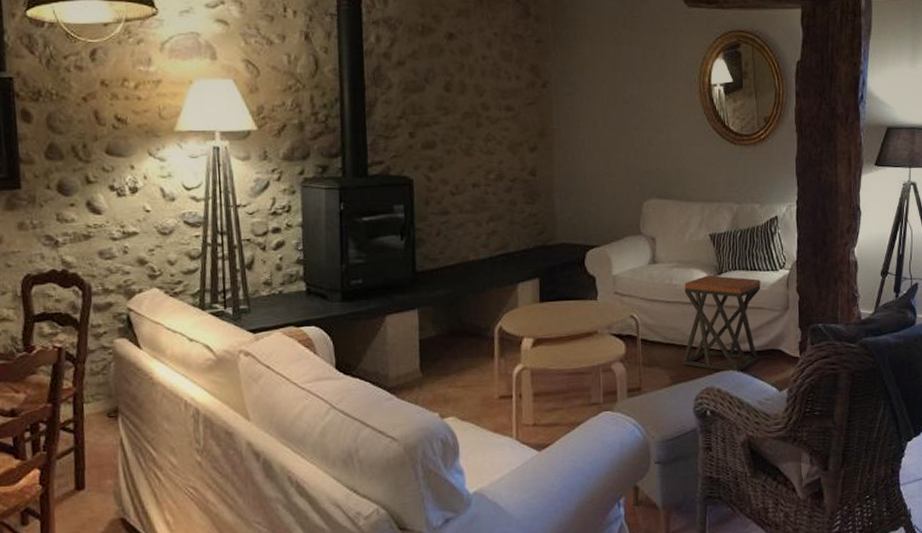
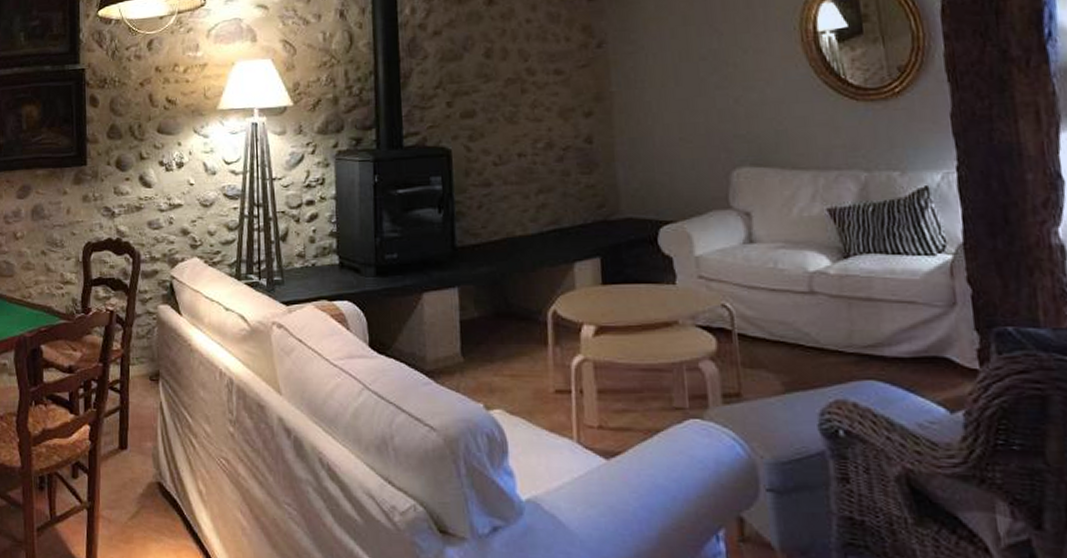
stool: present [682,275,761,373] -> none [794,259,913,383]

